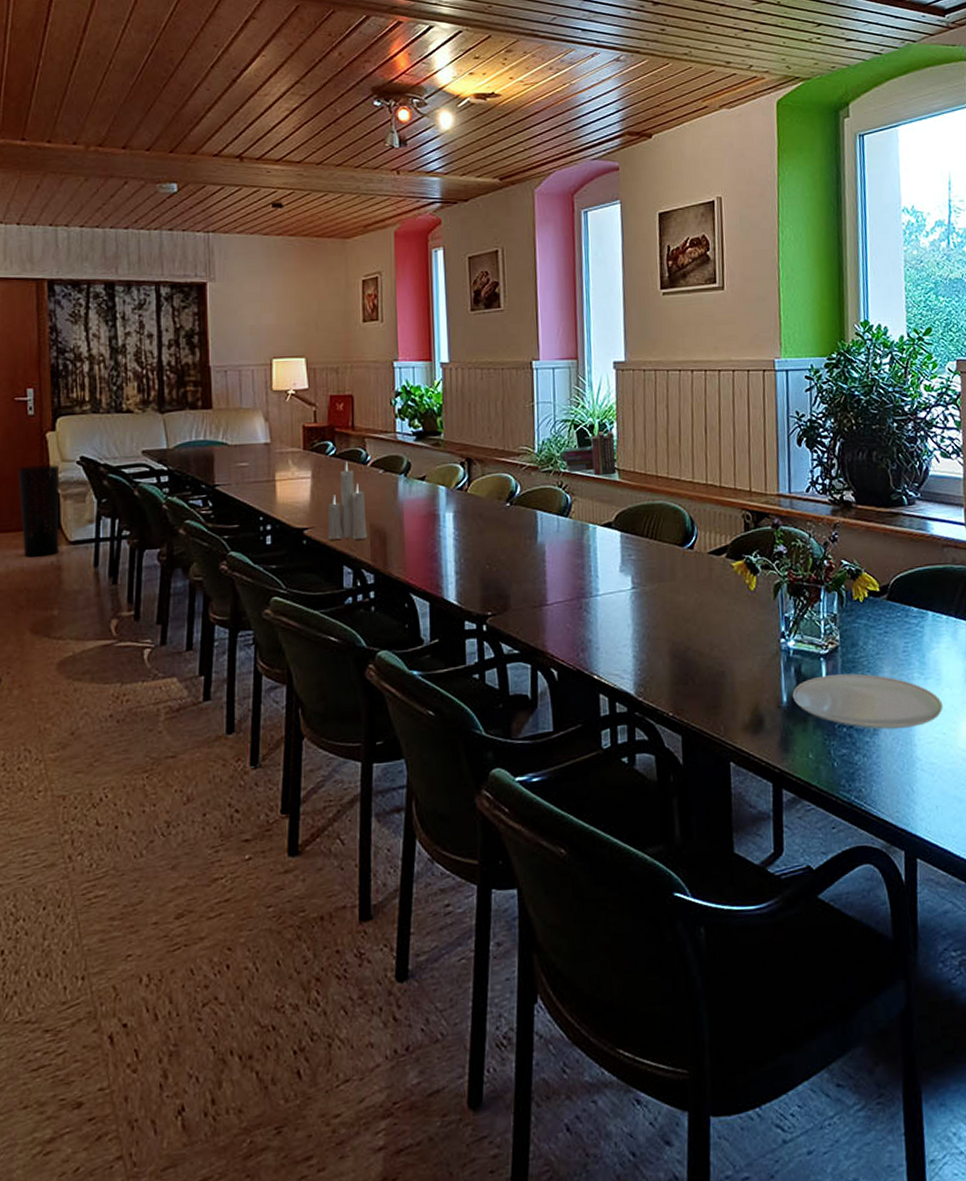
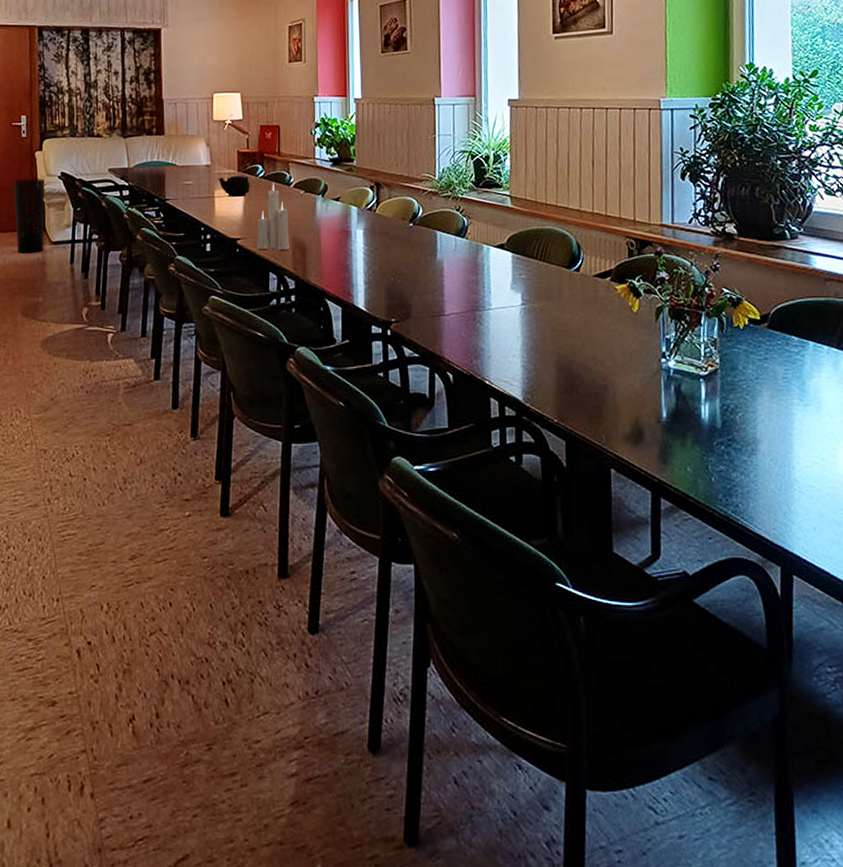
teapot: none [279,454,319,480] -> present [218,176,250,197]
books: present [561,446,594,472] -> none [459,175,489,198]
books: present [591,431,617,475] -> none [486,162,509,201]
plate: present [792,673,943,730] -> none [671,395,823,450]

